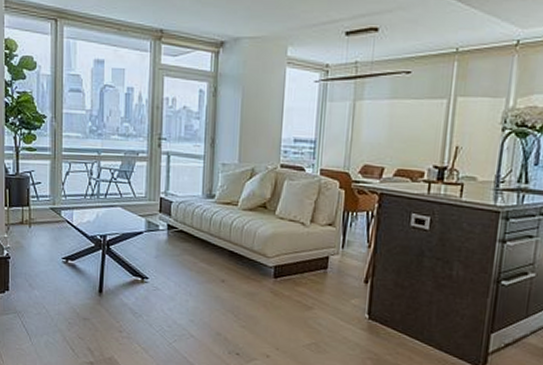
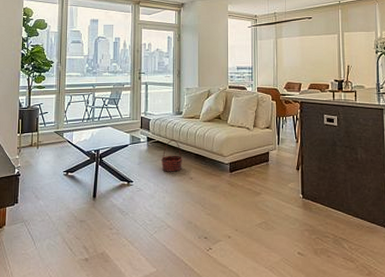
basket: none [184,229,213,271] -> present [160,139,182,172]

